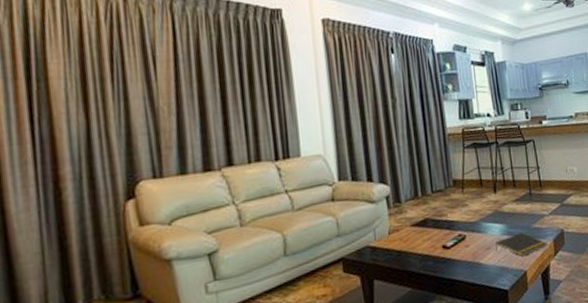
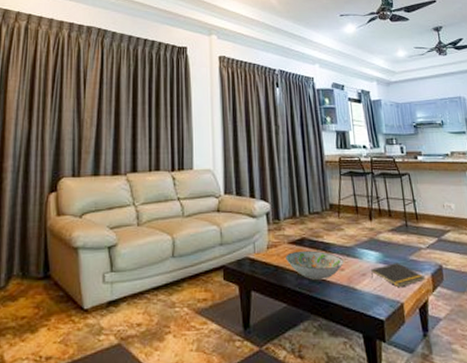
decorative bowl: none [409,230,468,260] -> present [286,250,344,280]

